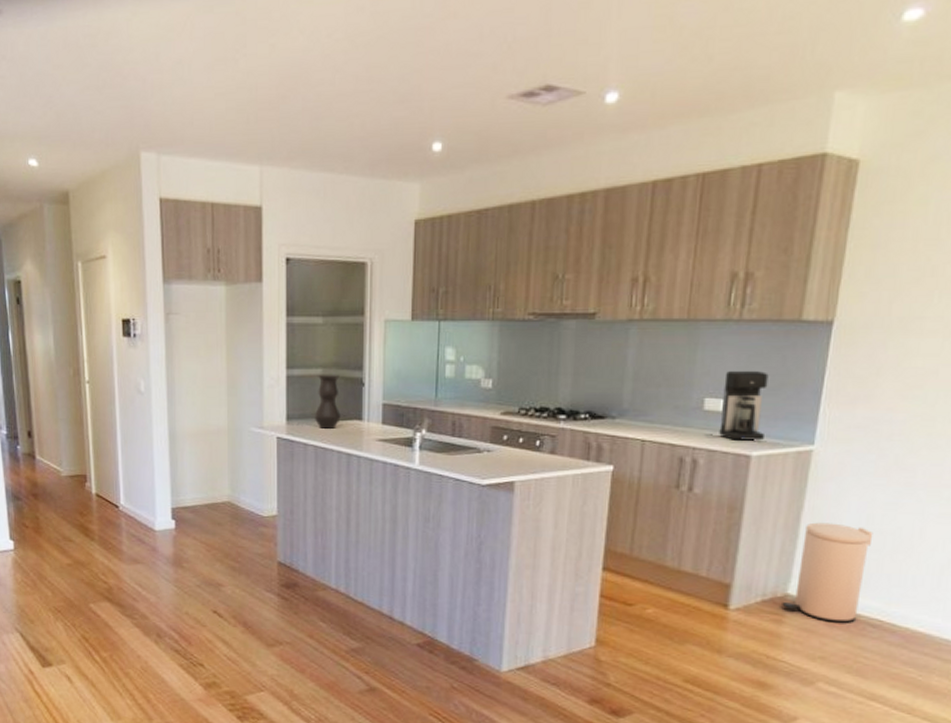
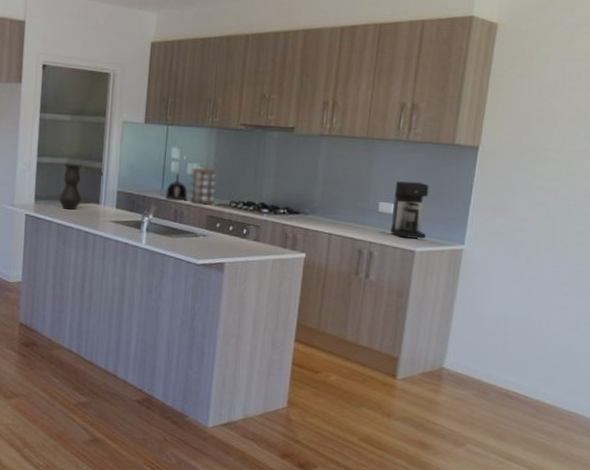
kettle: none [440,378,468,412] -> present [165,173,188,202]
spice rack: none [469,364,502,415] -> present [189,163,217,206]
pedal bin: present [782,522,873,623] -> none [439,308,510,394]

